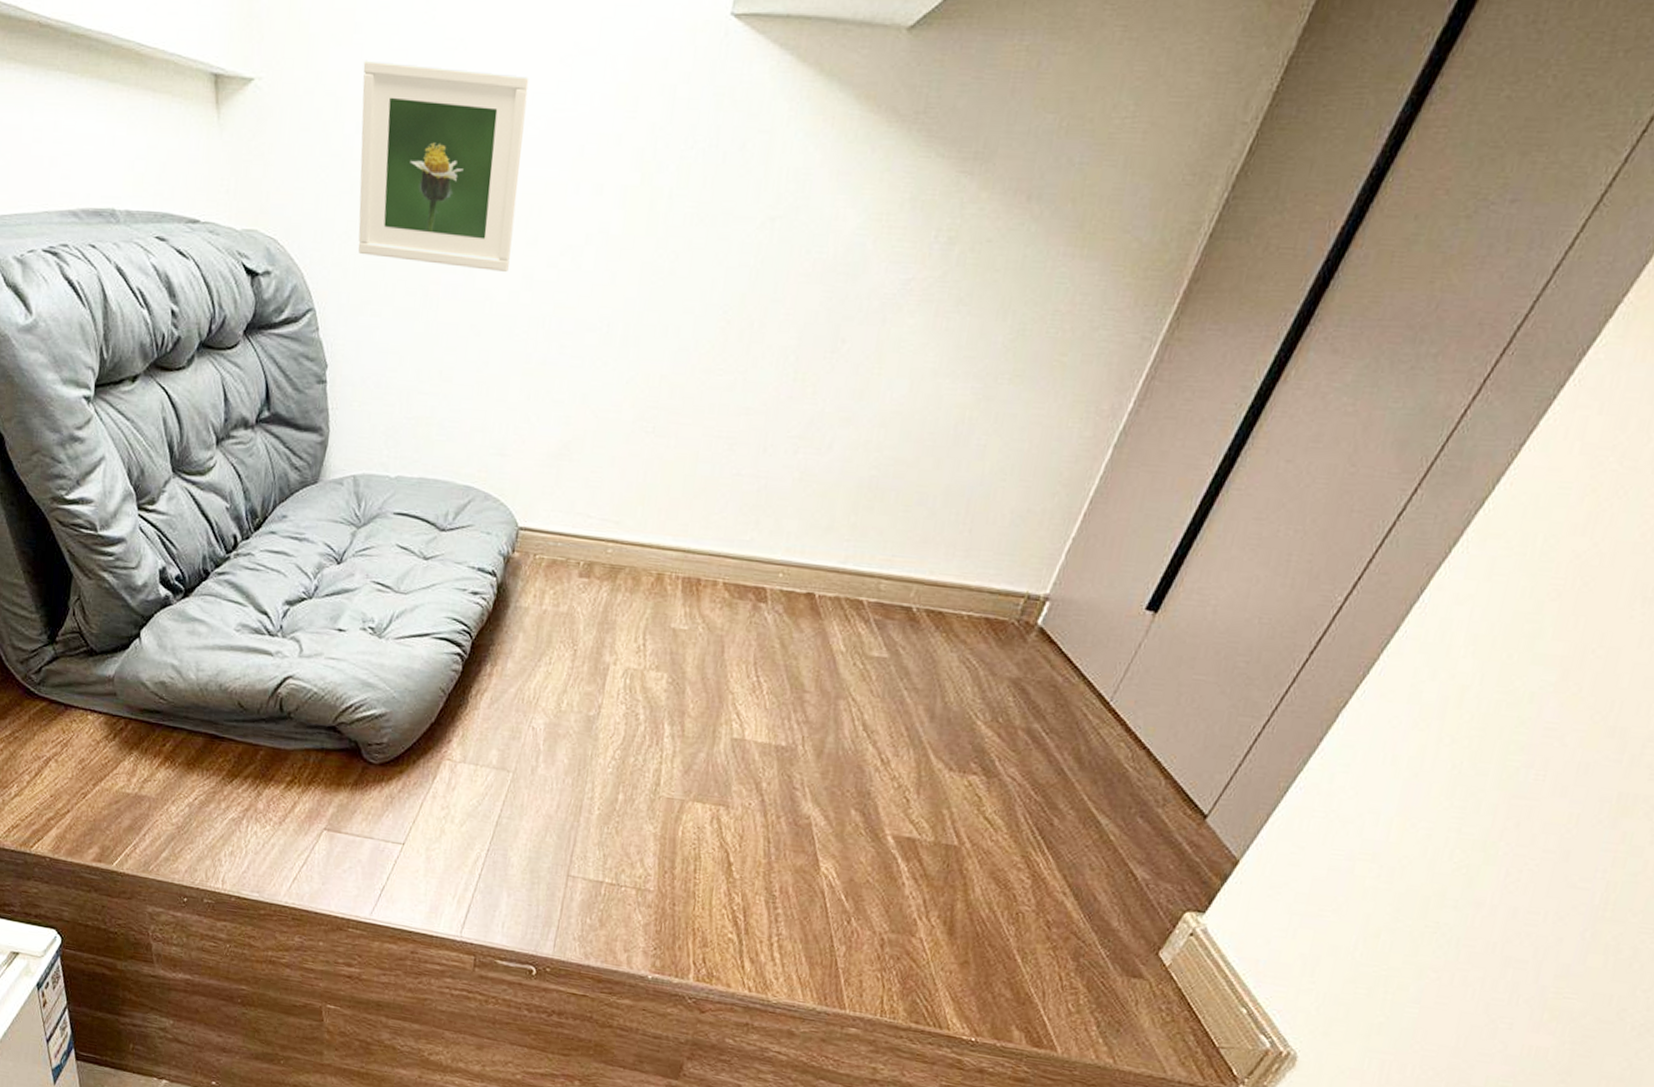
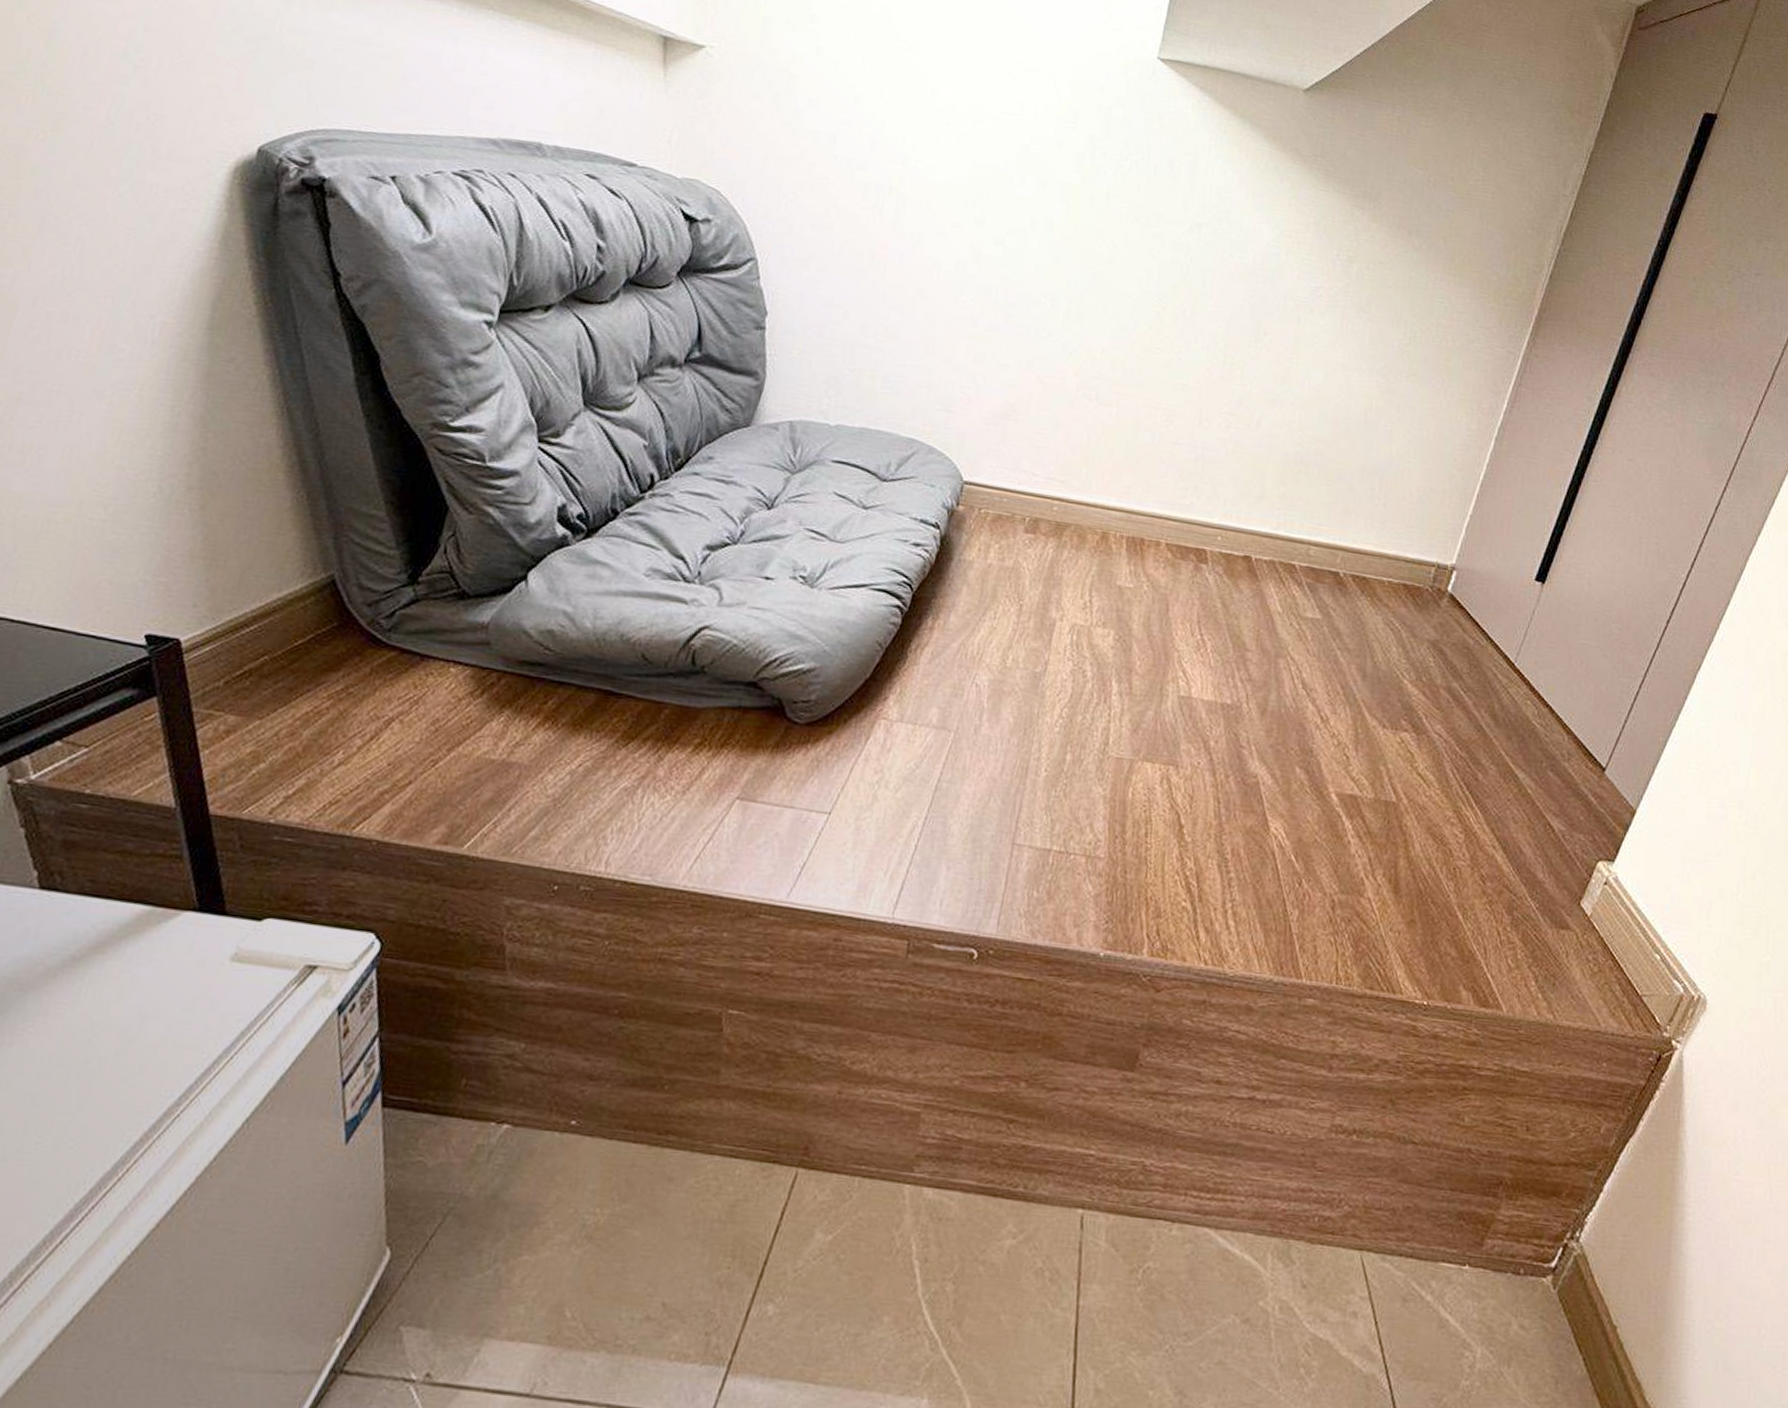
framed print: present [358,60,529,272] -> none [805,46,978,244]

